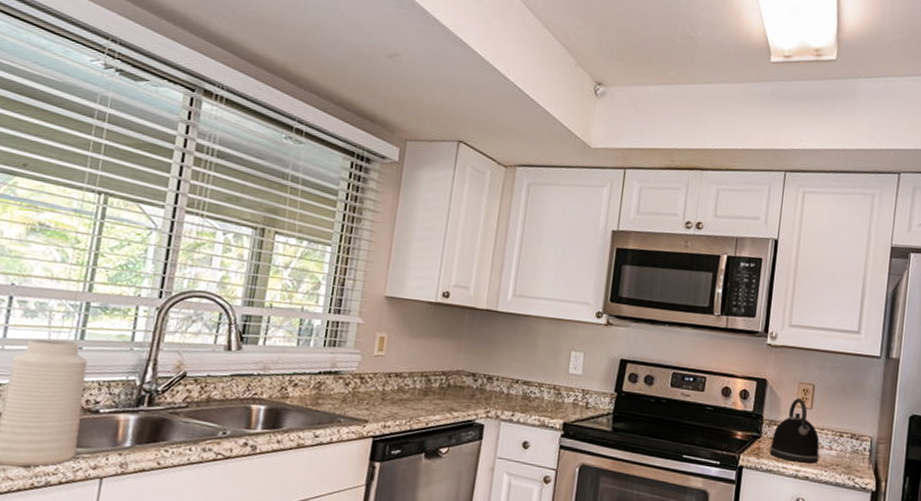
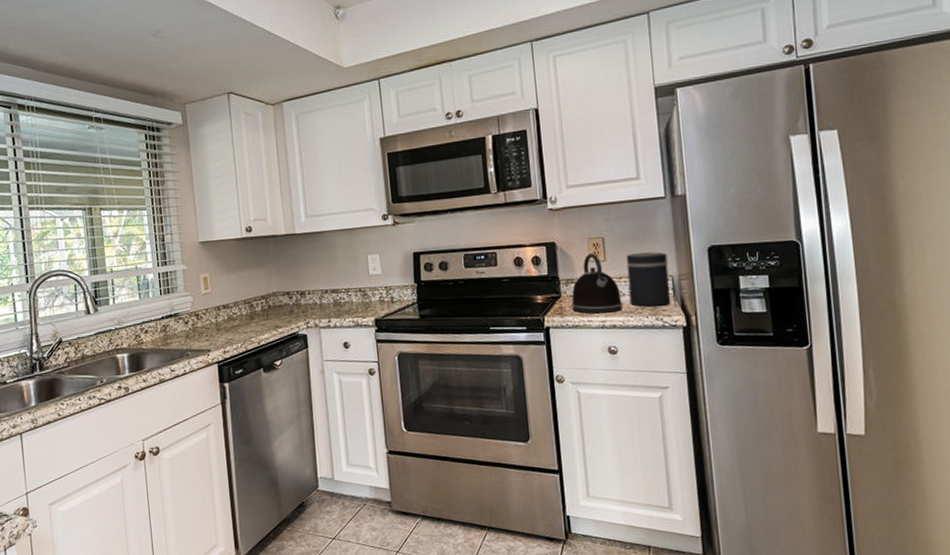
cylinder: none [826,407,871,466] -> present [626,251,670,307]

